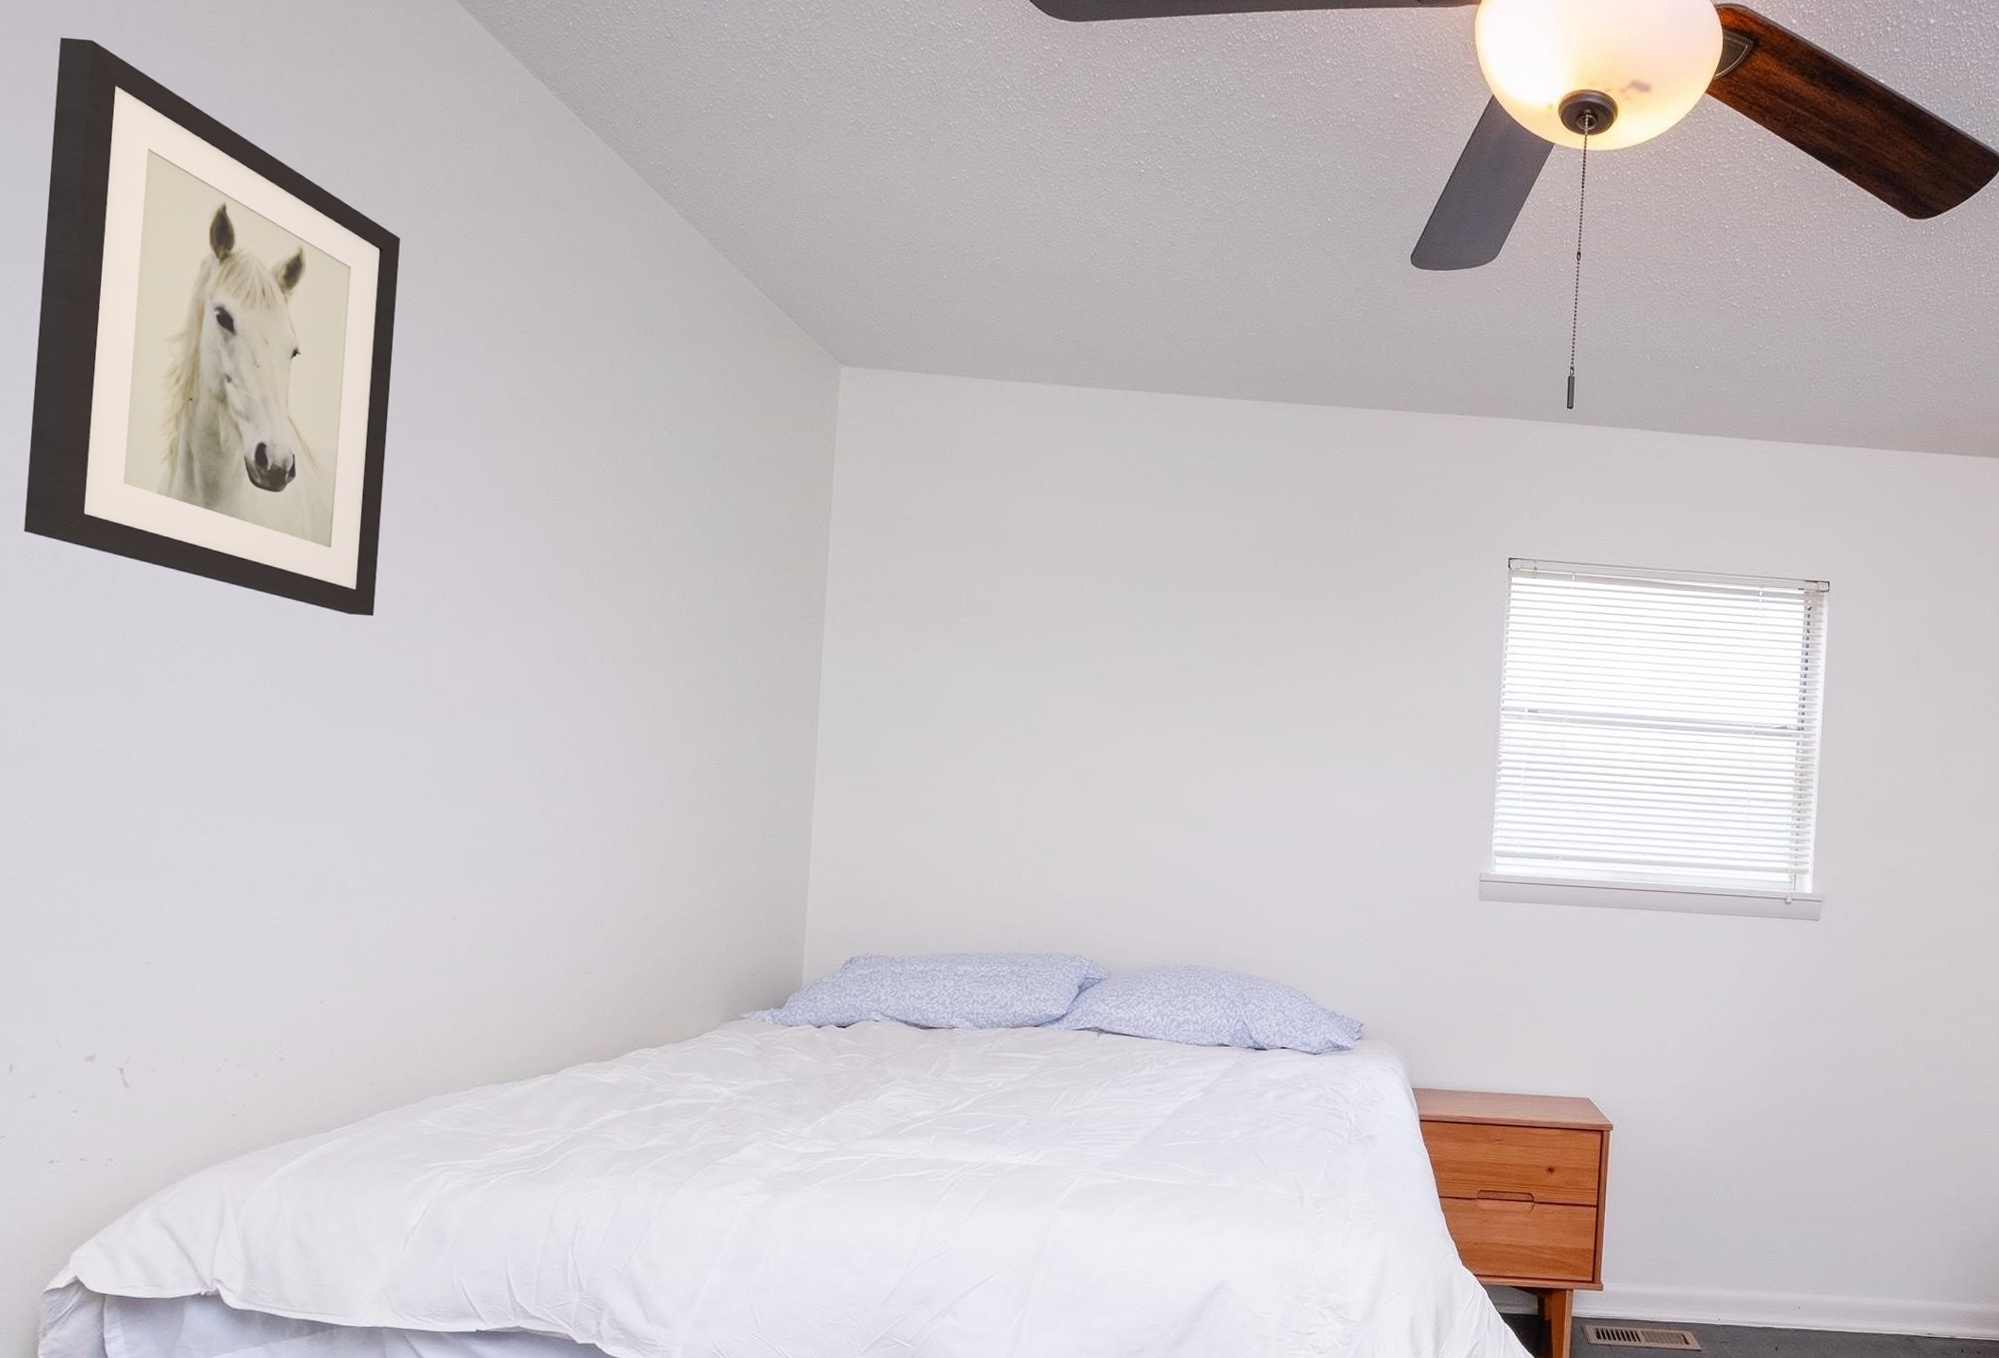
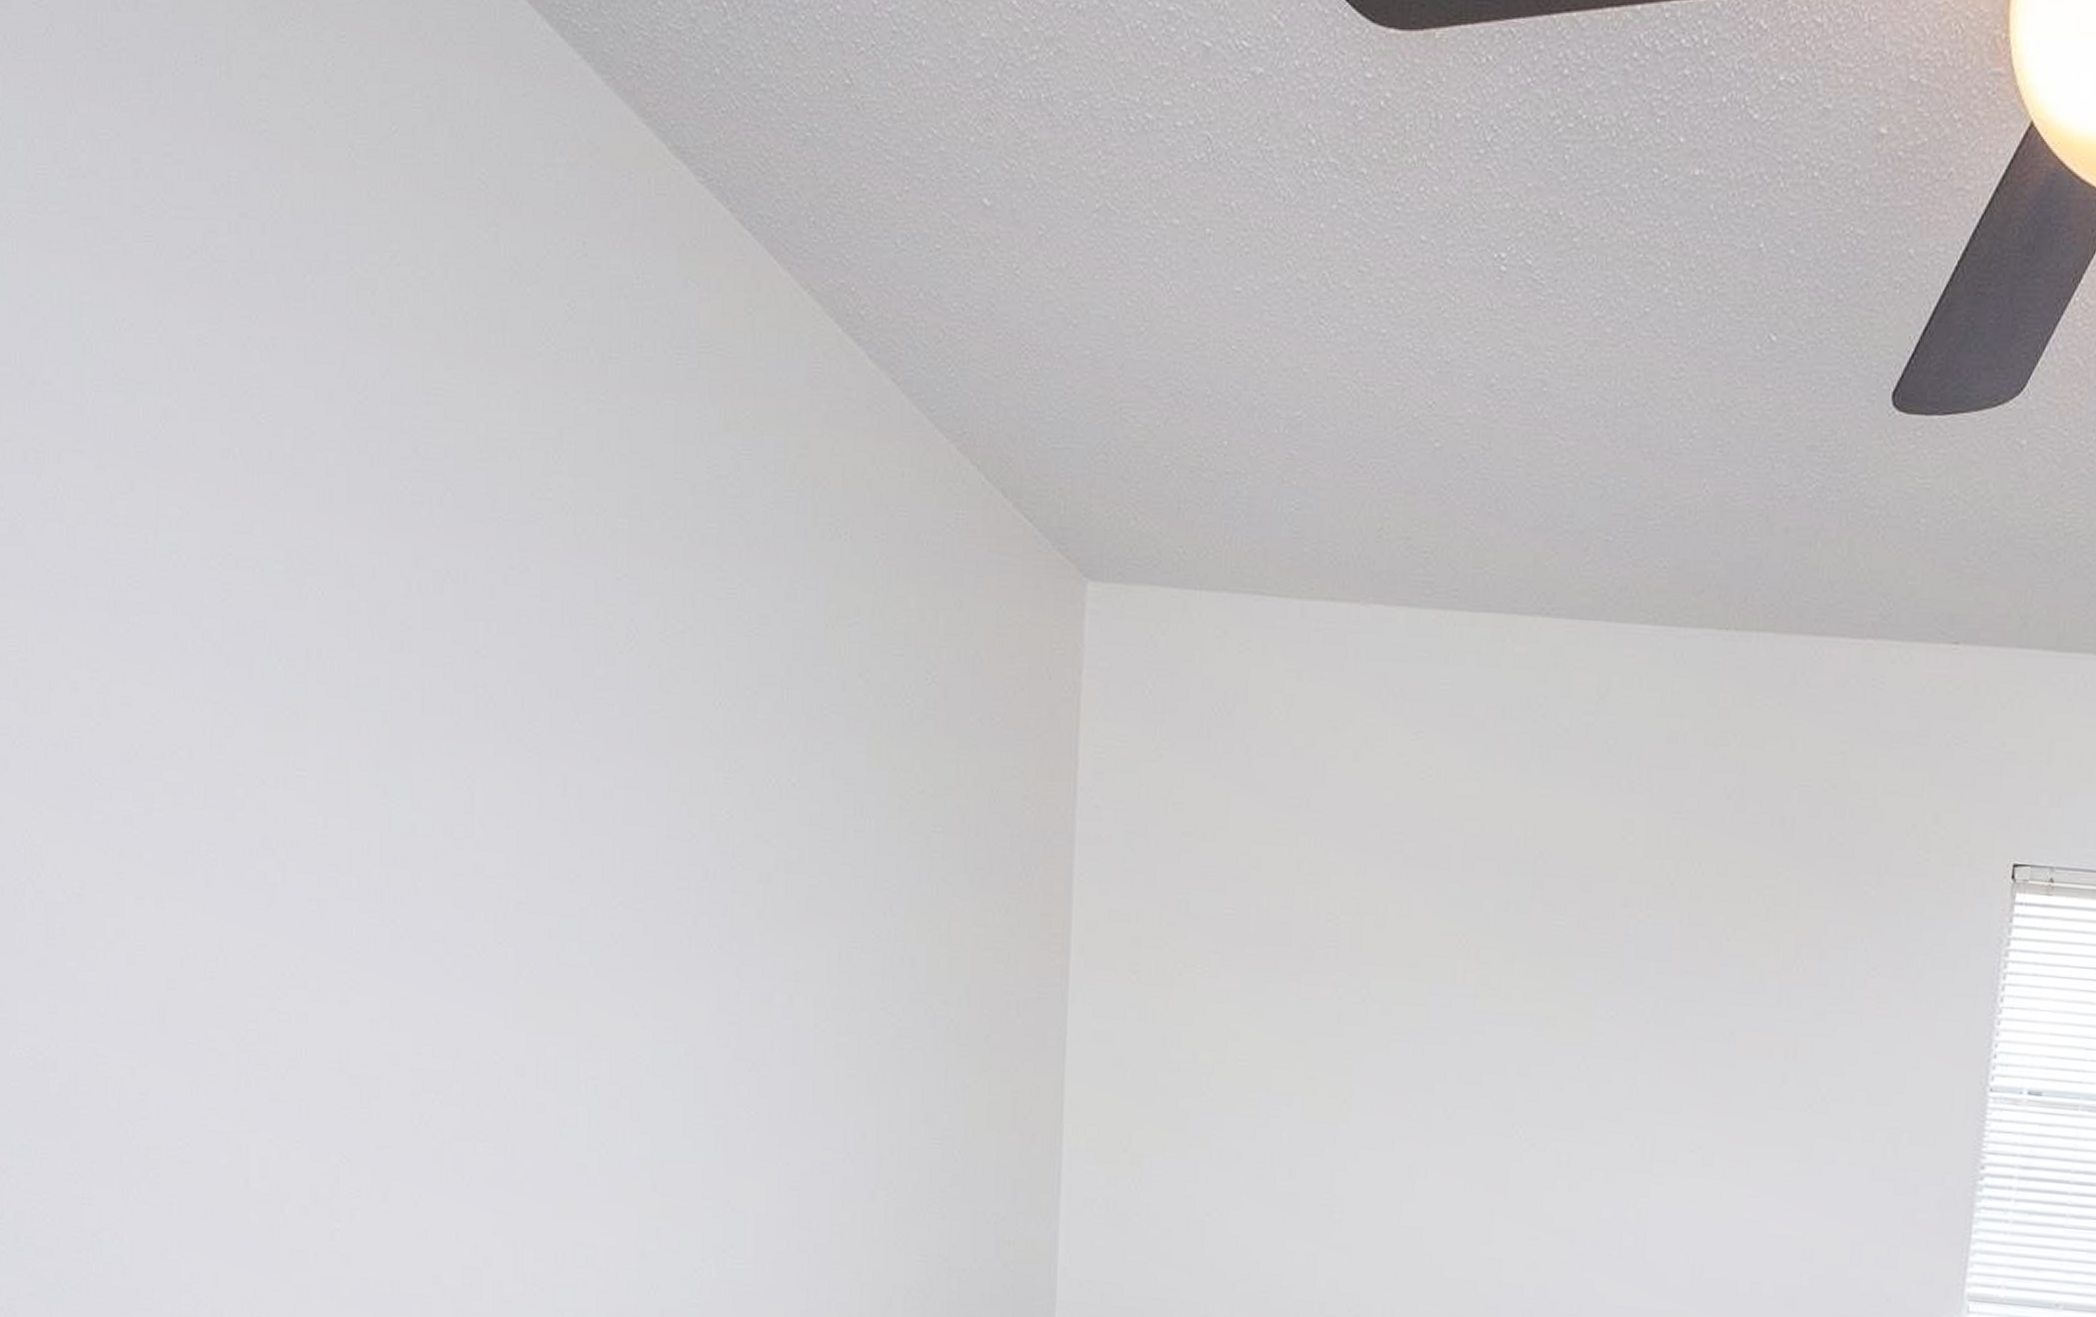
wall art: present [24,37,400,617] -> none [83,124,516,938]

